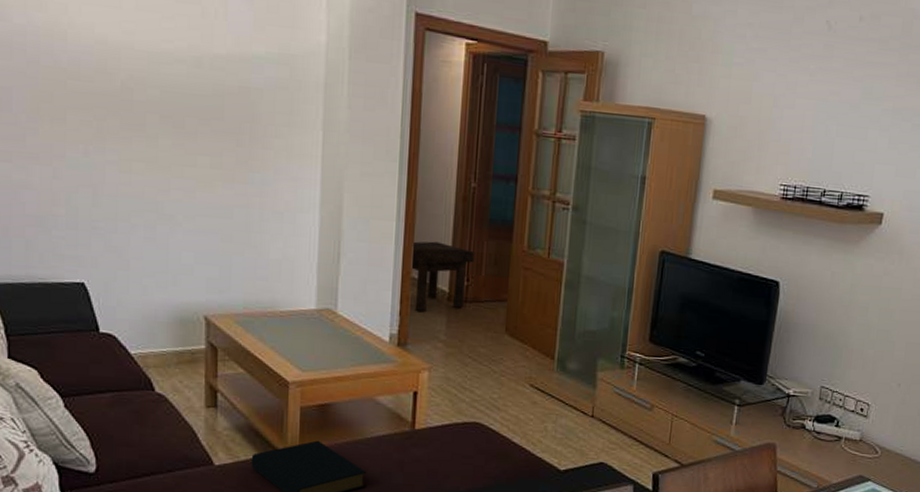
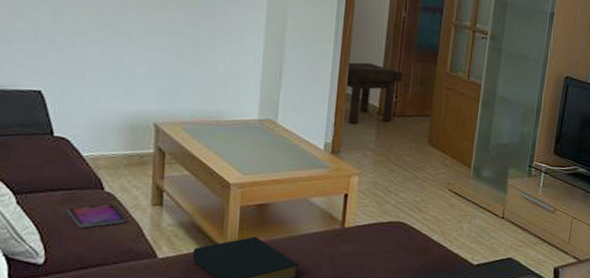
tablet: none [116,405,180,433] -> present [66,203,127,228]

